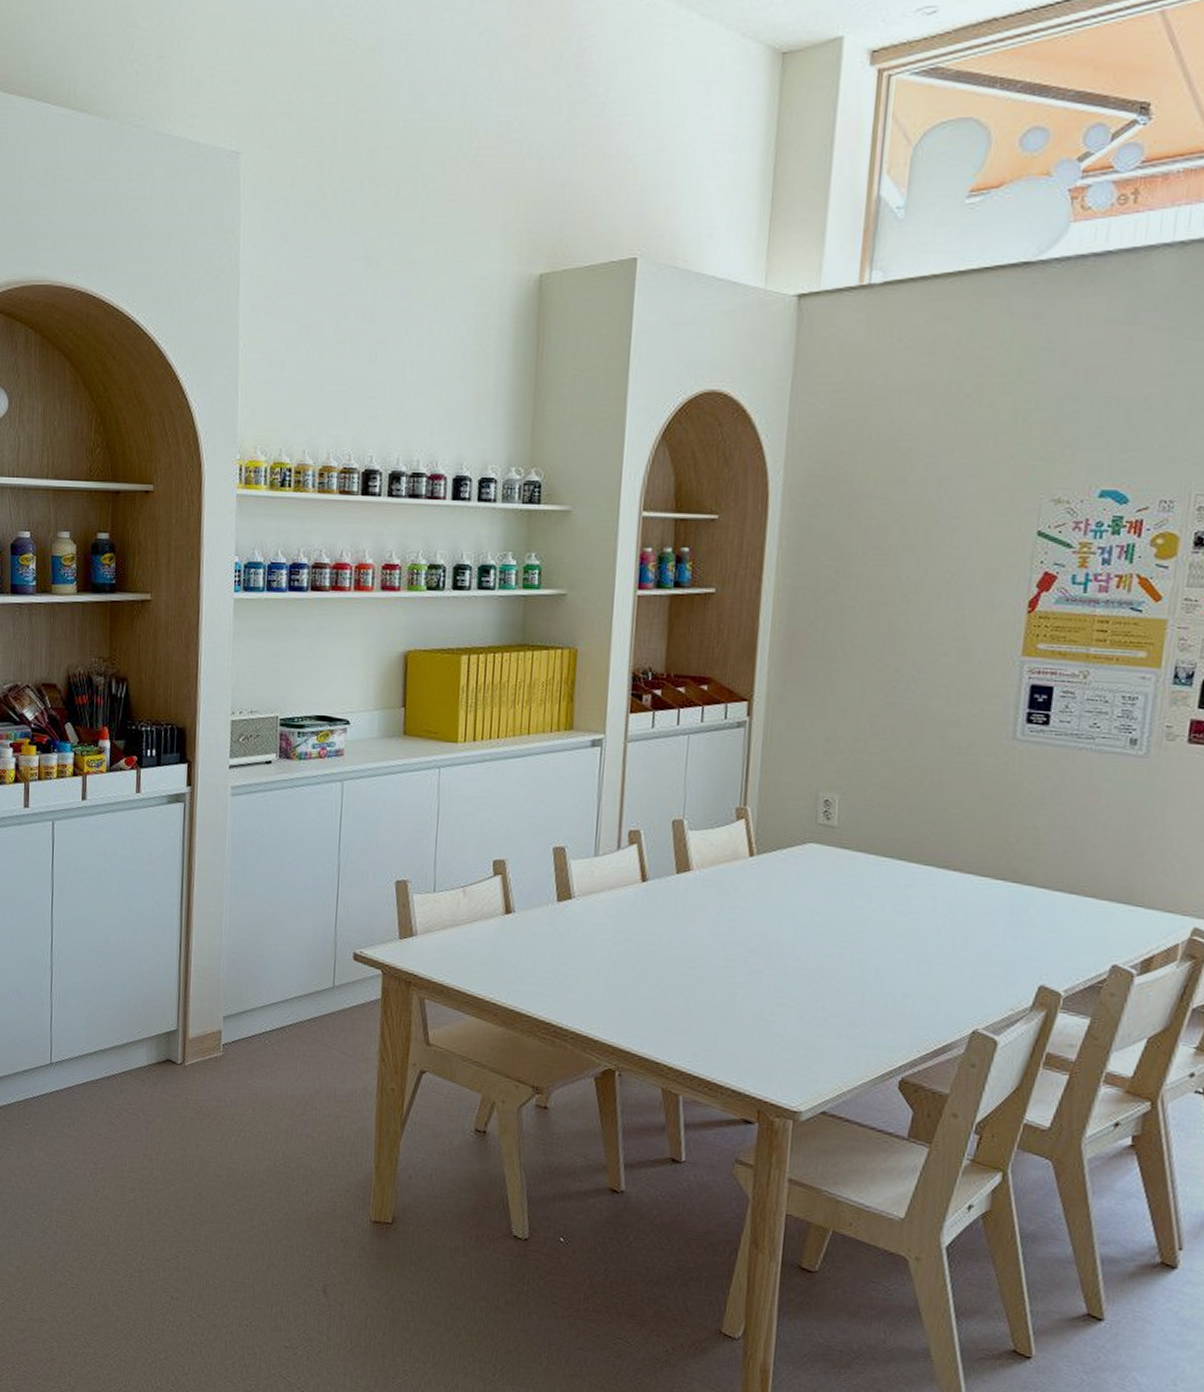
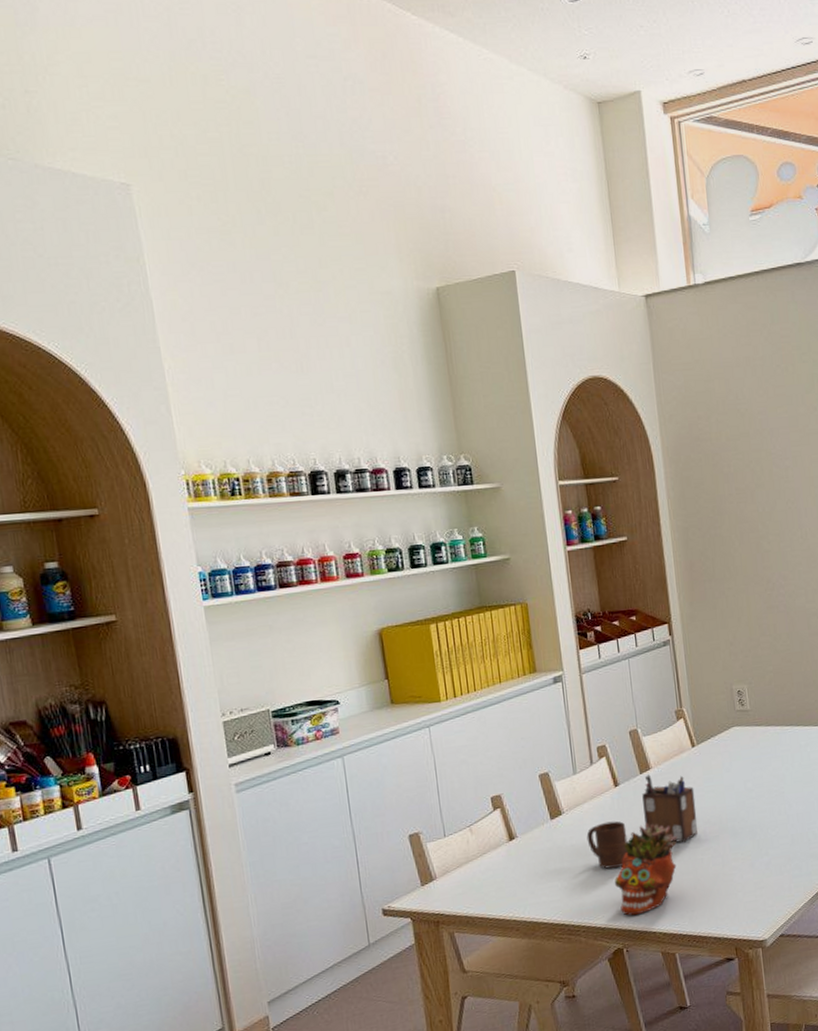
cup: none [596,919,647,976] -> present [586,821,628,869]
succulent planter: none [619,932,709,1038] -> present [614,822,678,916]
desk organizer: none [671,876,742,968] -> present [642,774,698,843]

